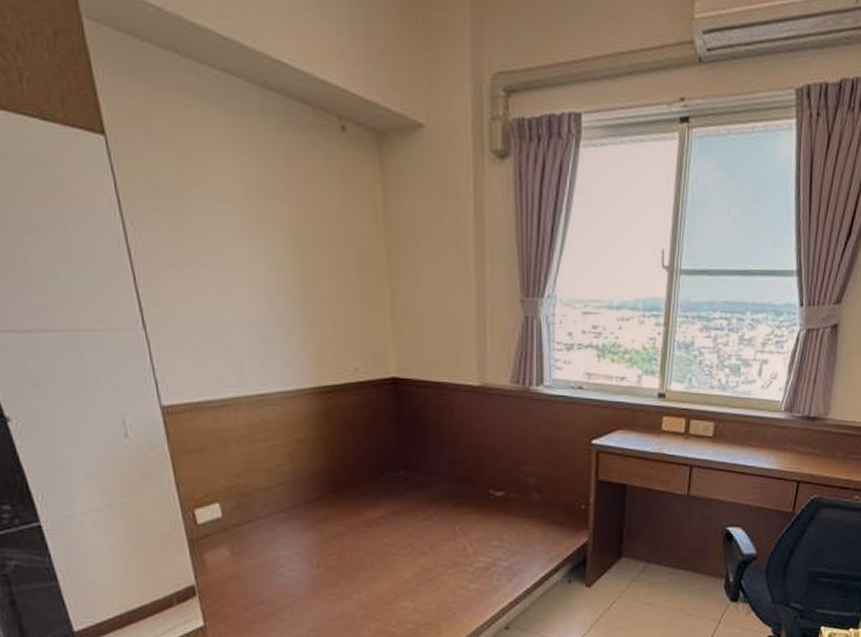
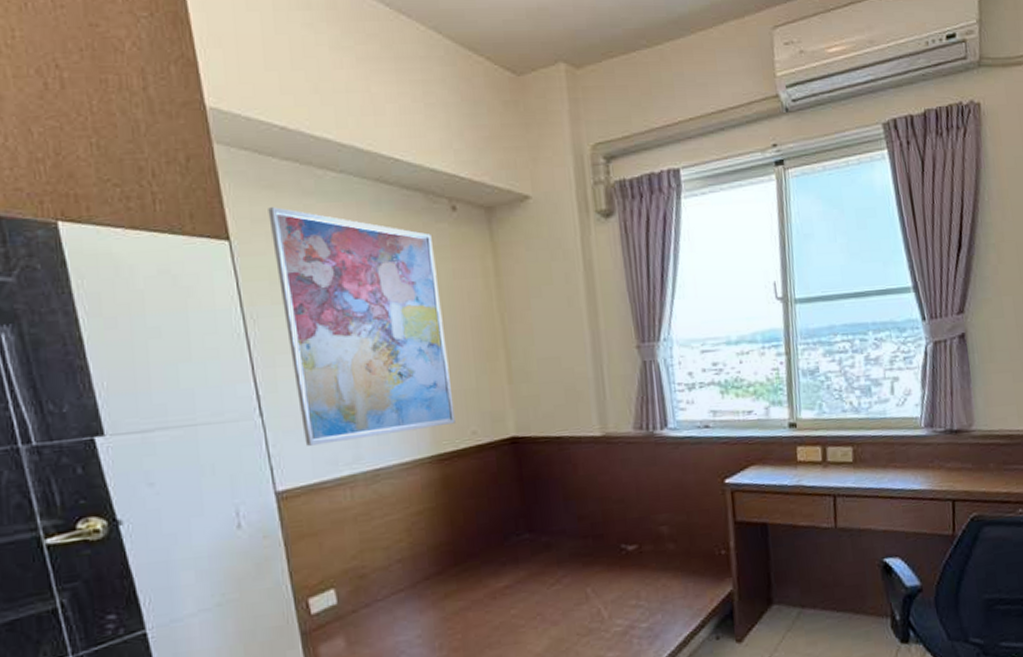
wall art: none [145,102,338,364] -> present [268,207,456,446]

